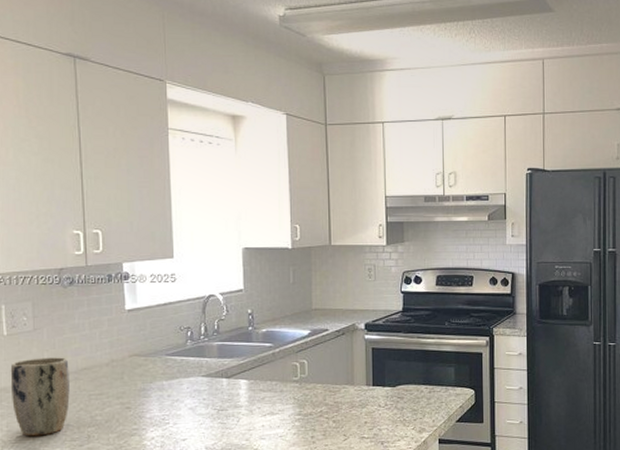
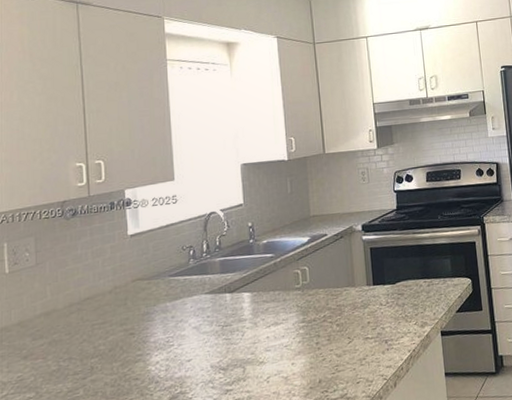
plant pot: present [10,357,70,437] -> none [11,289,72,375]

